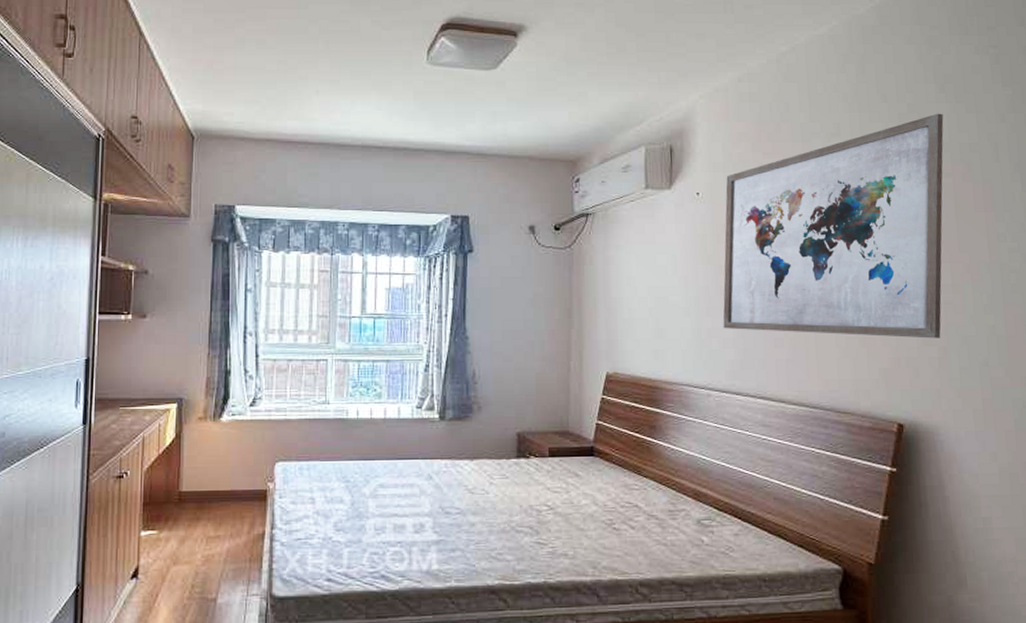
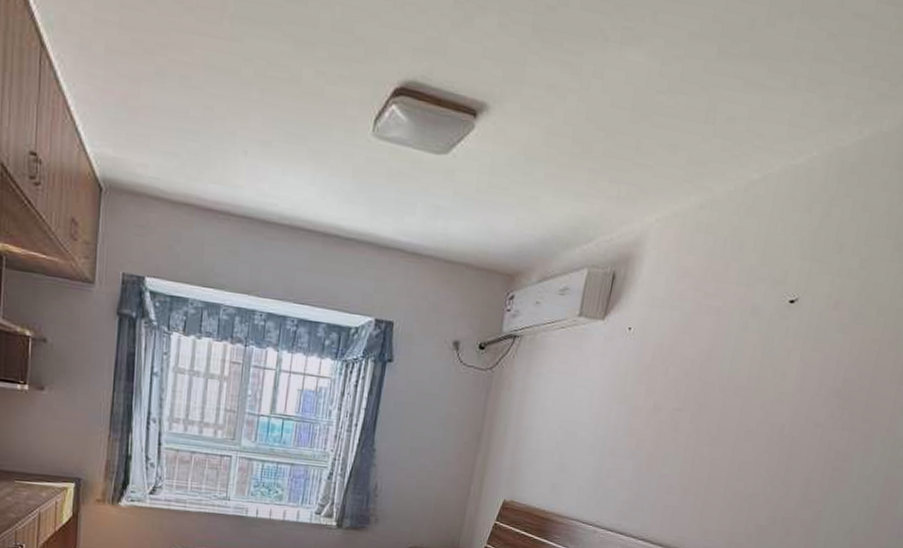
wall art: present [723,113,944,339] -> none [623,273,892,503]

